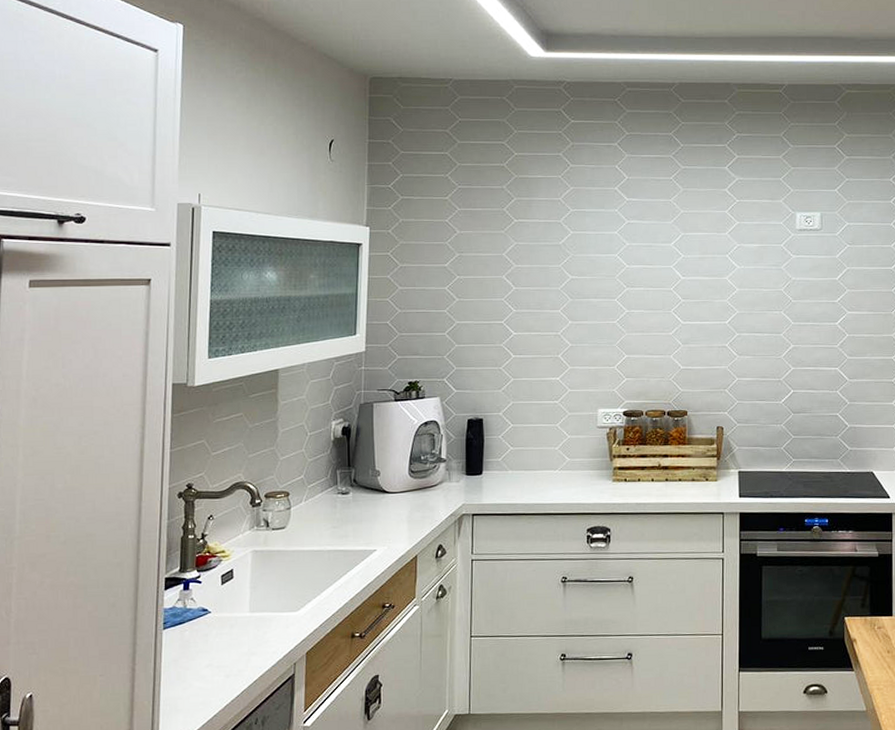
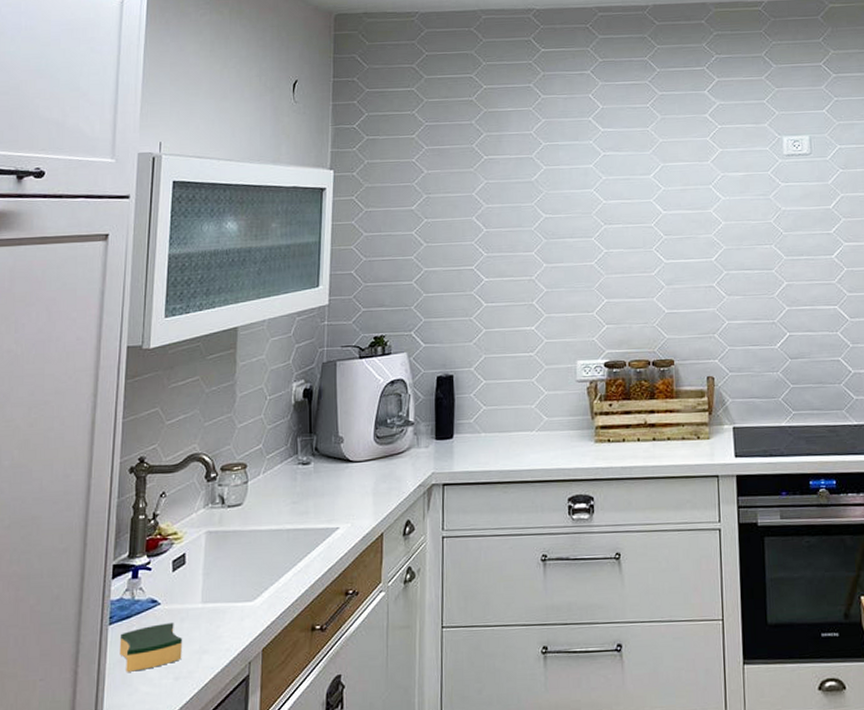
sponge: none [173,629,232,670] -> present [119,623,182,672]

